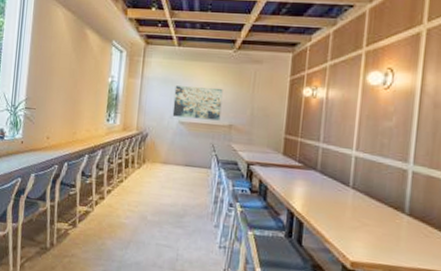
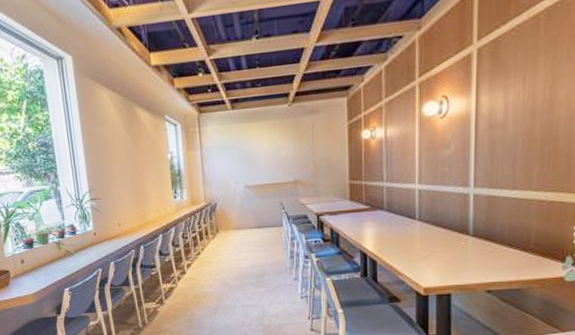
wall art: present [172,86,223,121] -> none [235,146,285,182]

